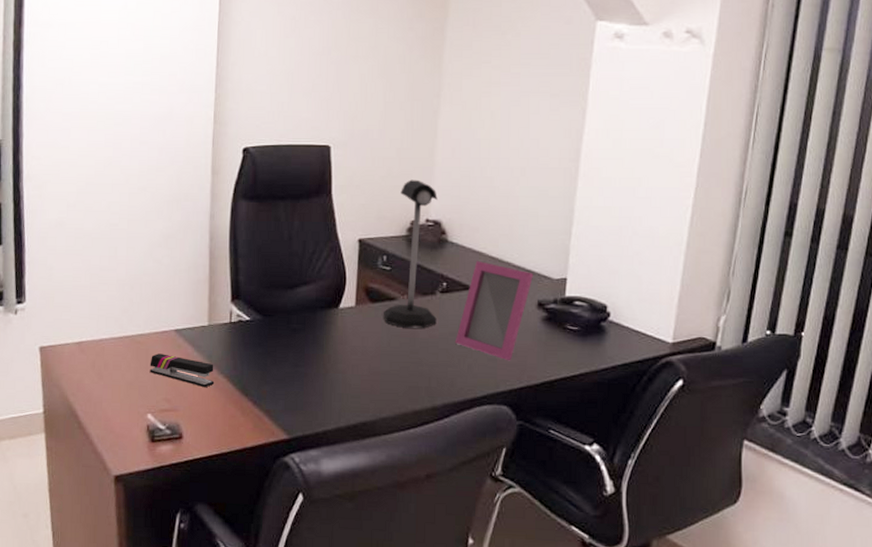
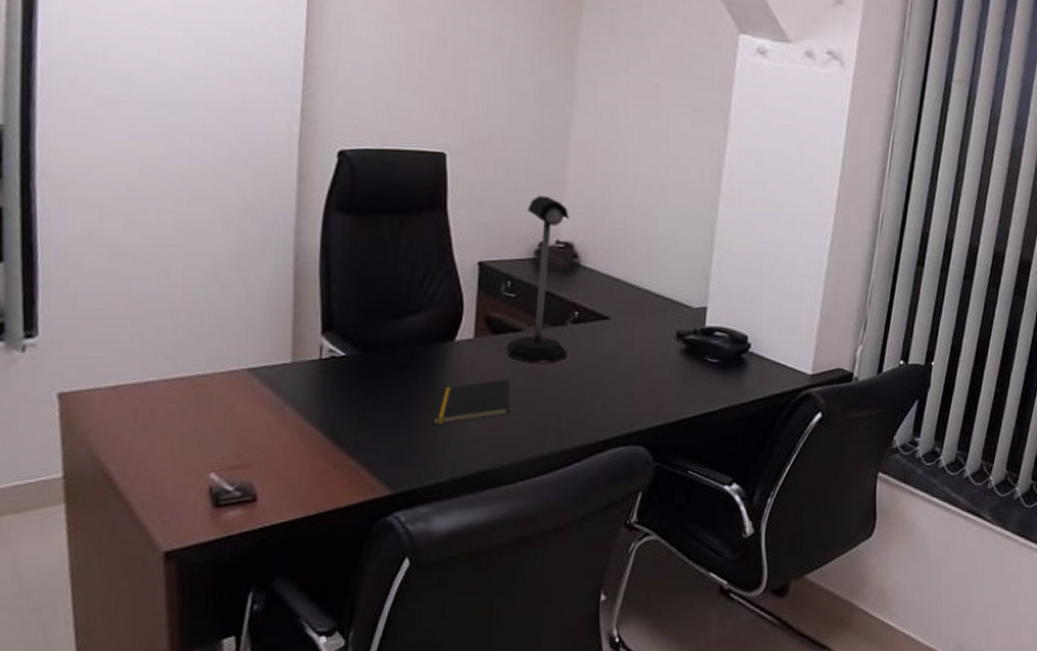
stapler: present [149,353,215,388] -> none [213,398,300,438]
notepad: none [321,342,387,381] -> present [432,379,510,425]
picture frame: present [454,261,534,361] -> none [587,288,673,398]

